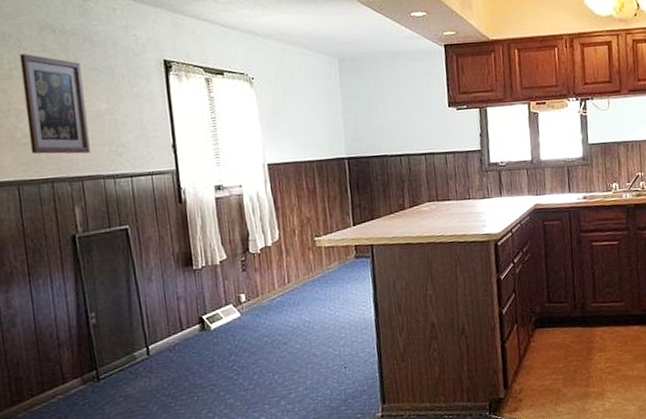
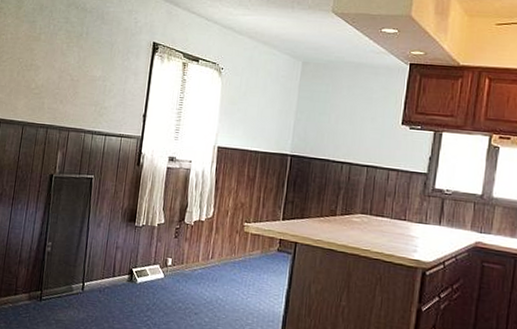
wall art: present [19,54,91,154] -> none [38,23,90,110]

